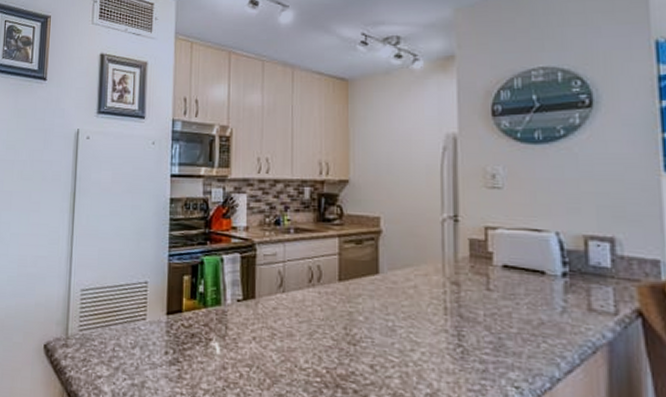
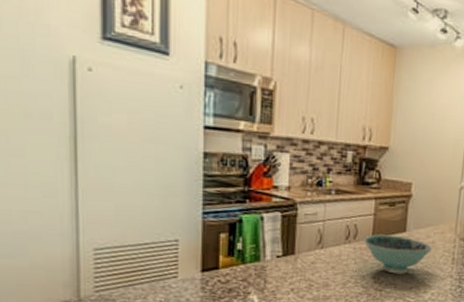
bowl: none [329,276,416,326] -> present [363,234,433,274]

